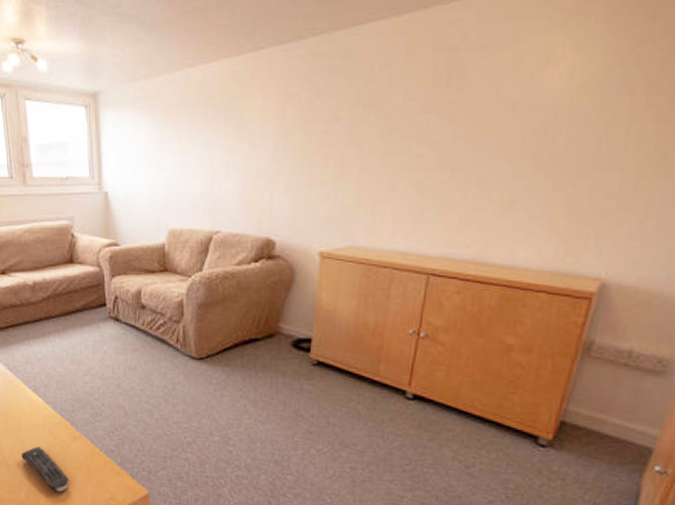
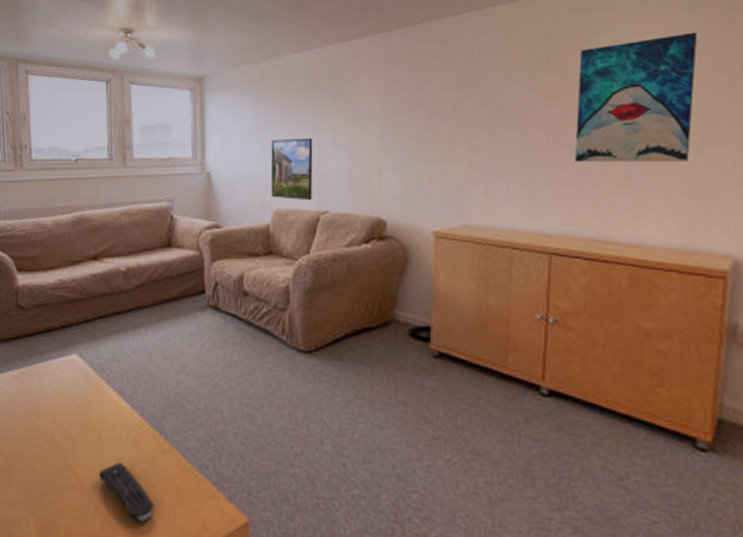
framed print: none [165,157,207,221] -> present [271,137,313,201]
wall art: none [462,46,609,186] -> present [574,32,698,163]

